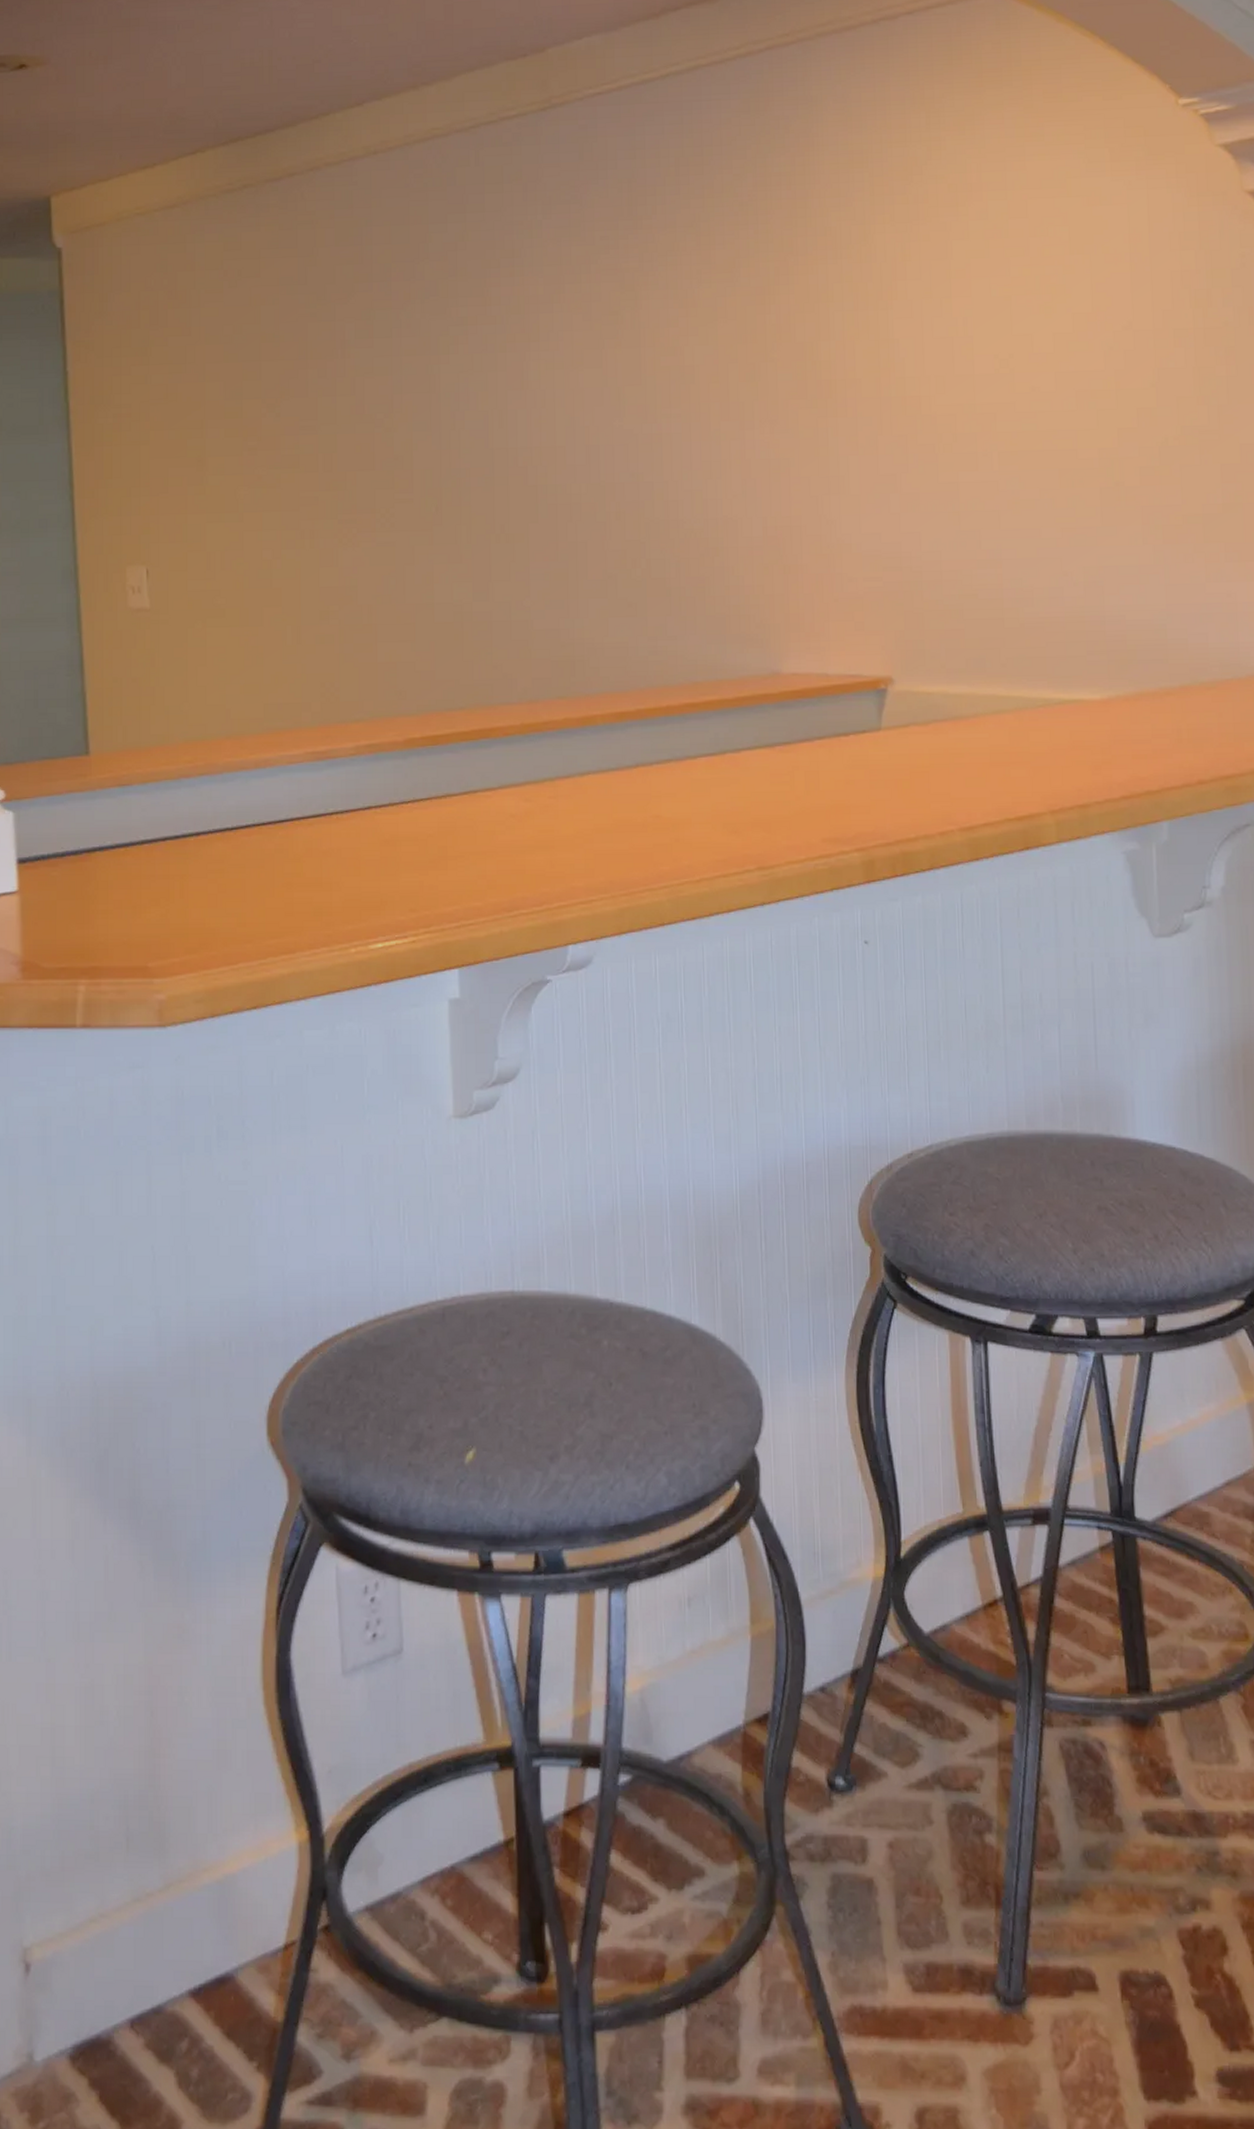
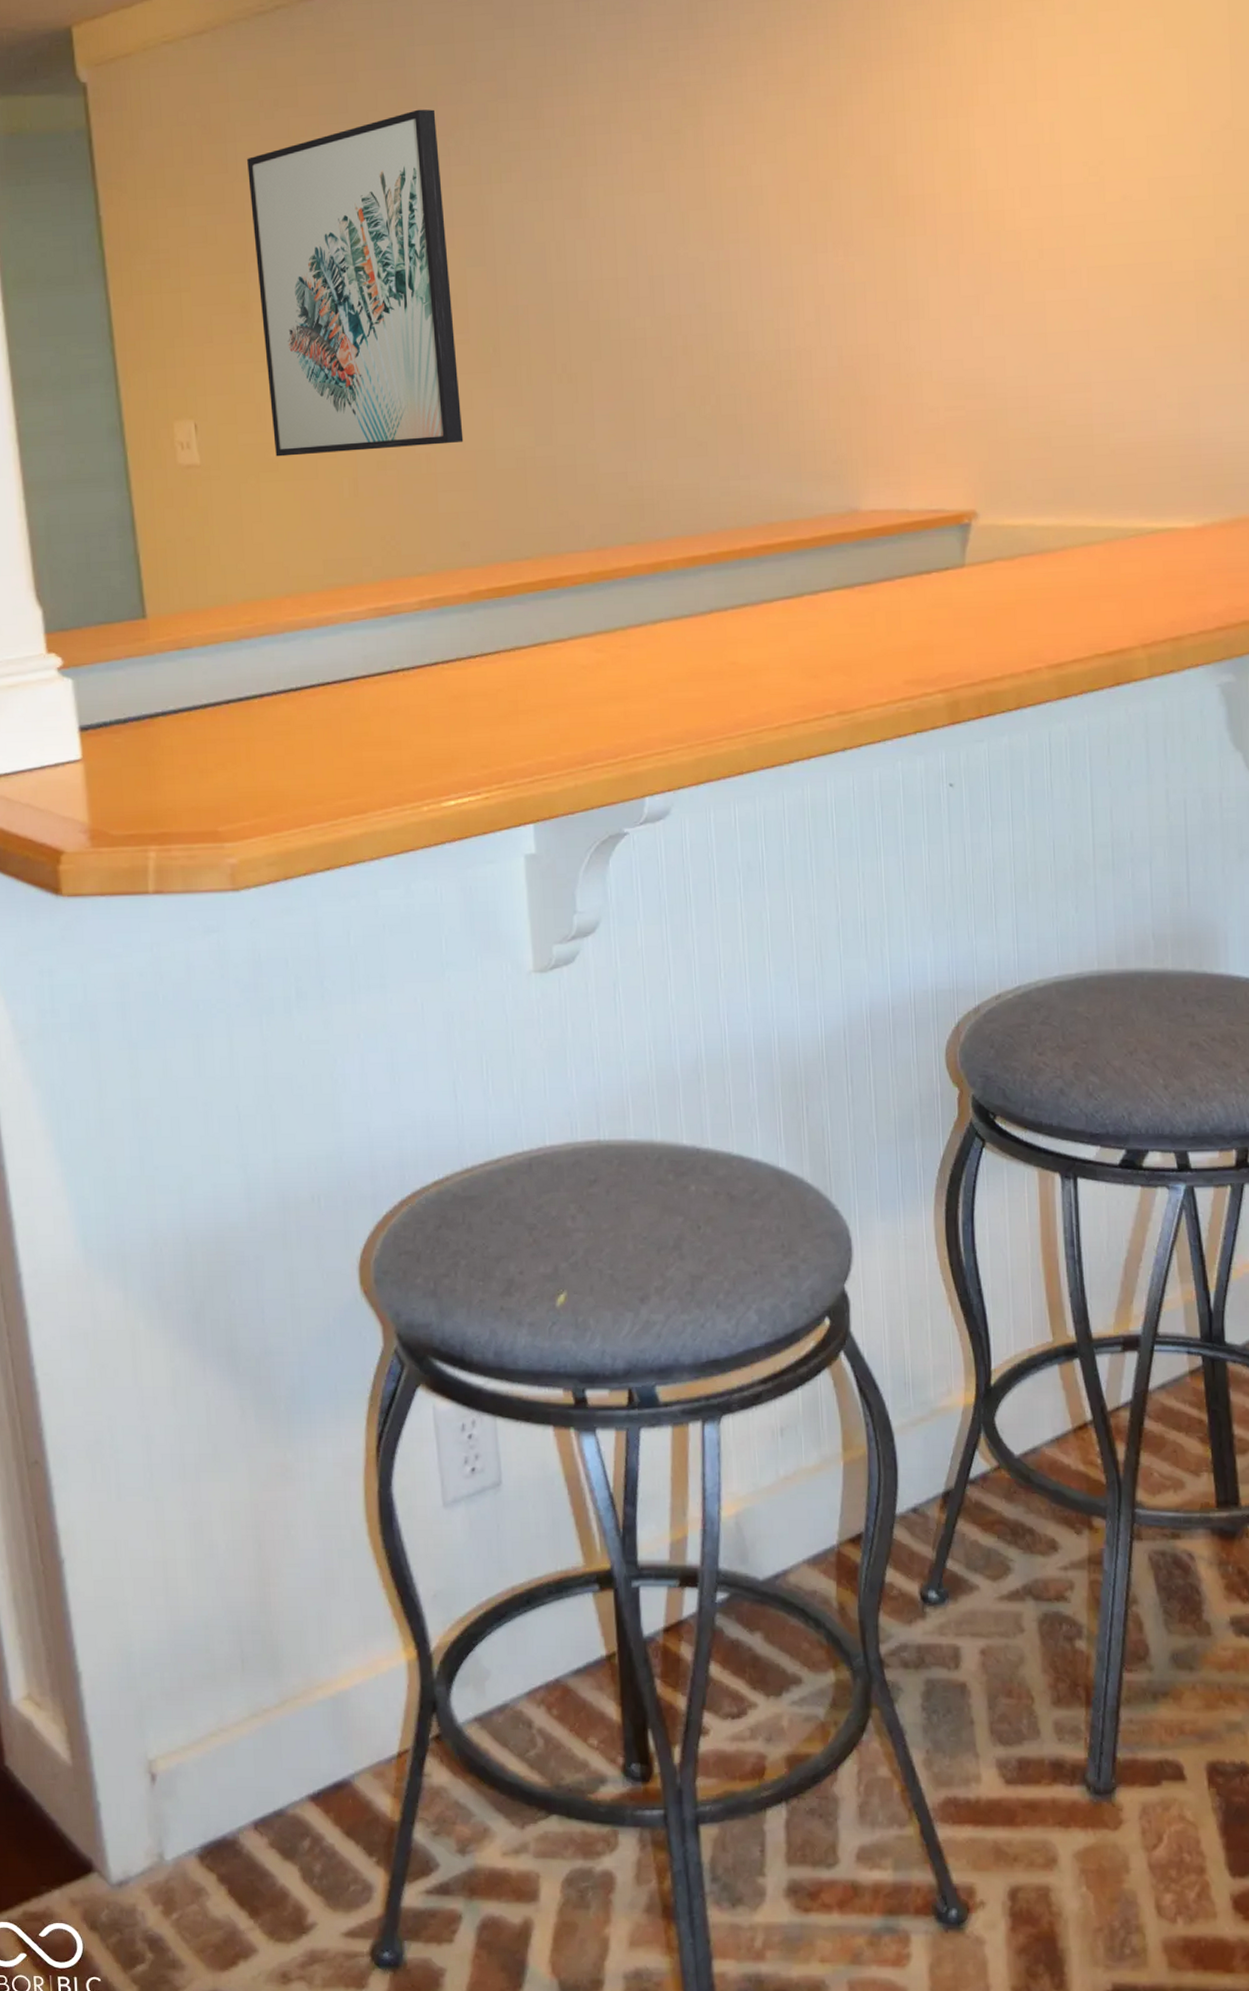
wall art: none [210,283,404,604] -> present [247,109,464,457]

